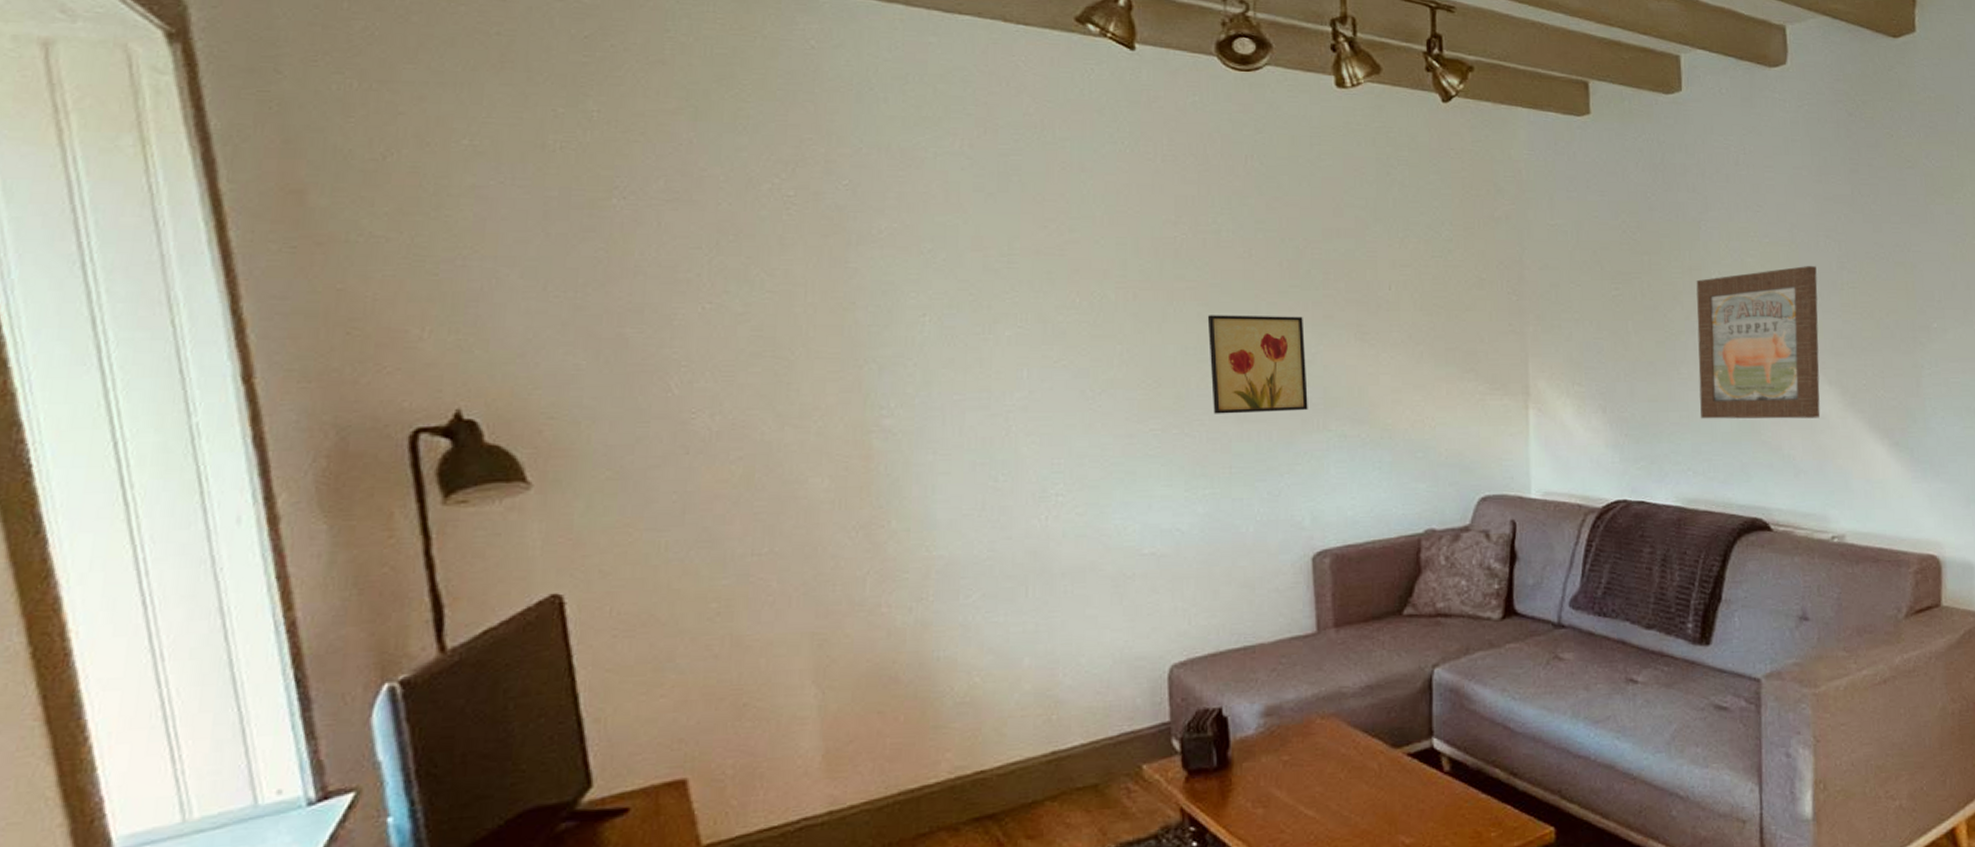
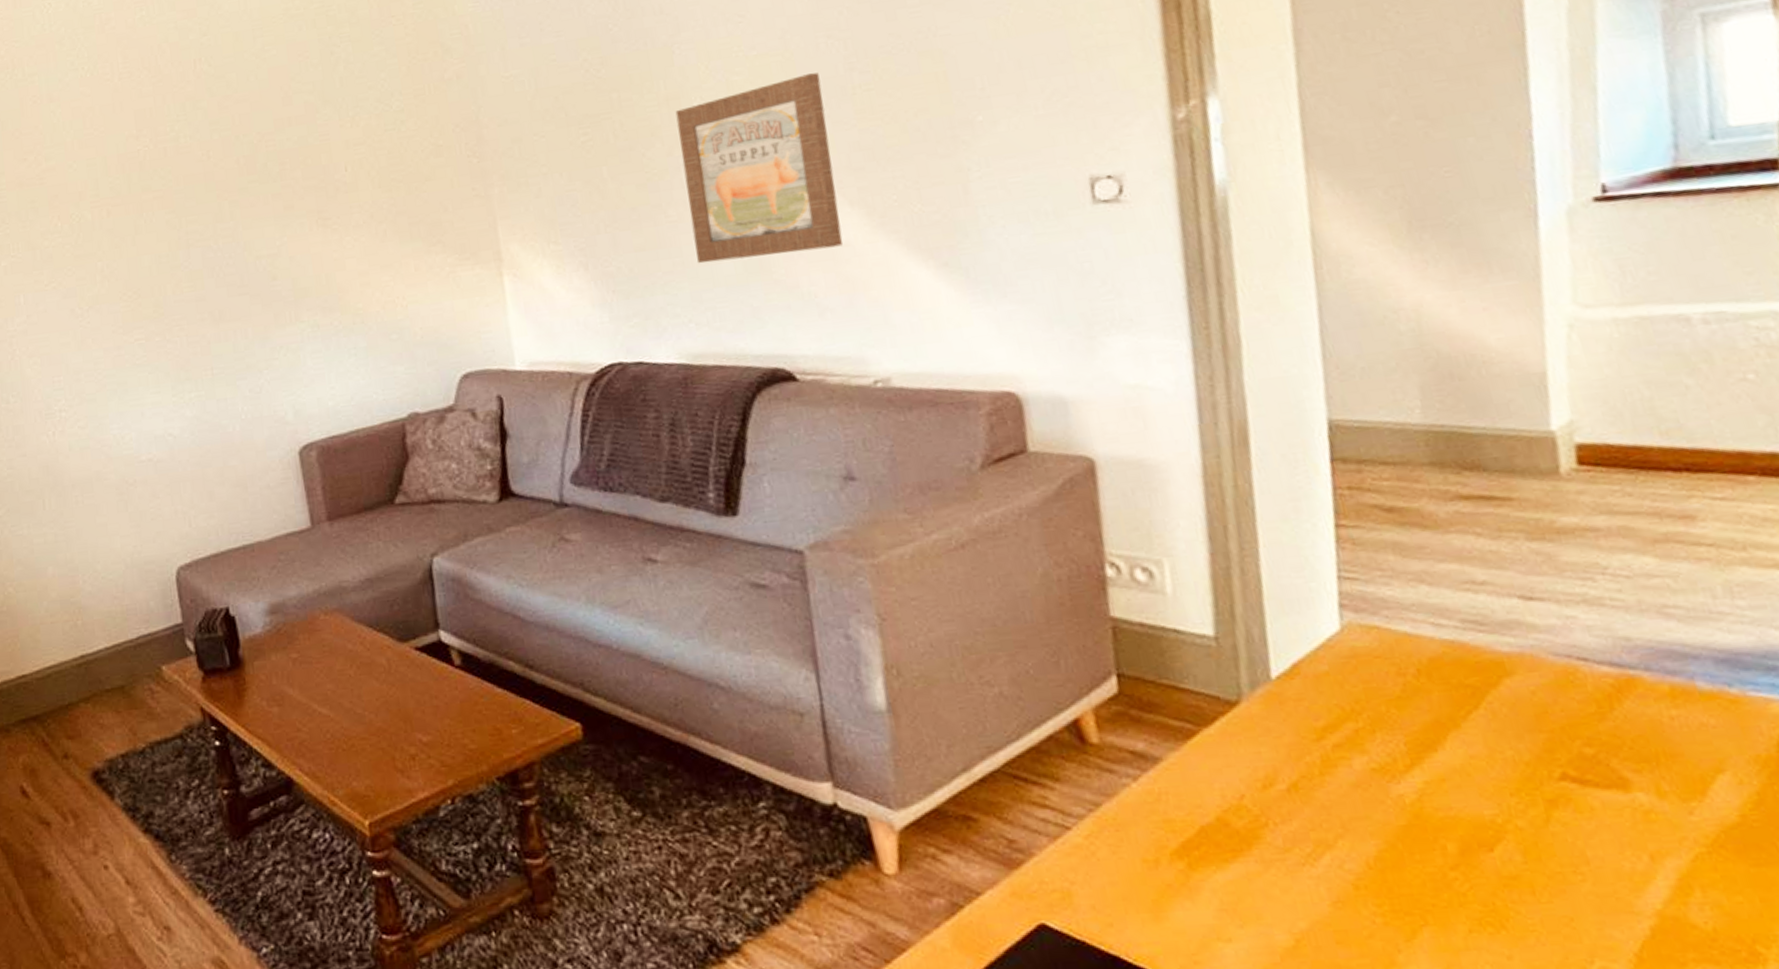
wall art: present [1207,315,1308,414] -> none [175,211,279,318]

